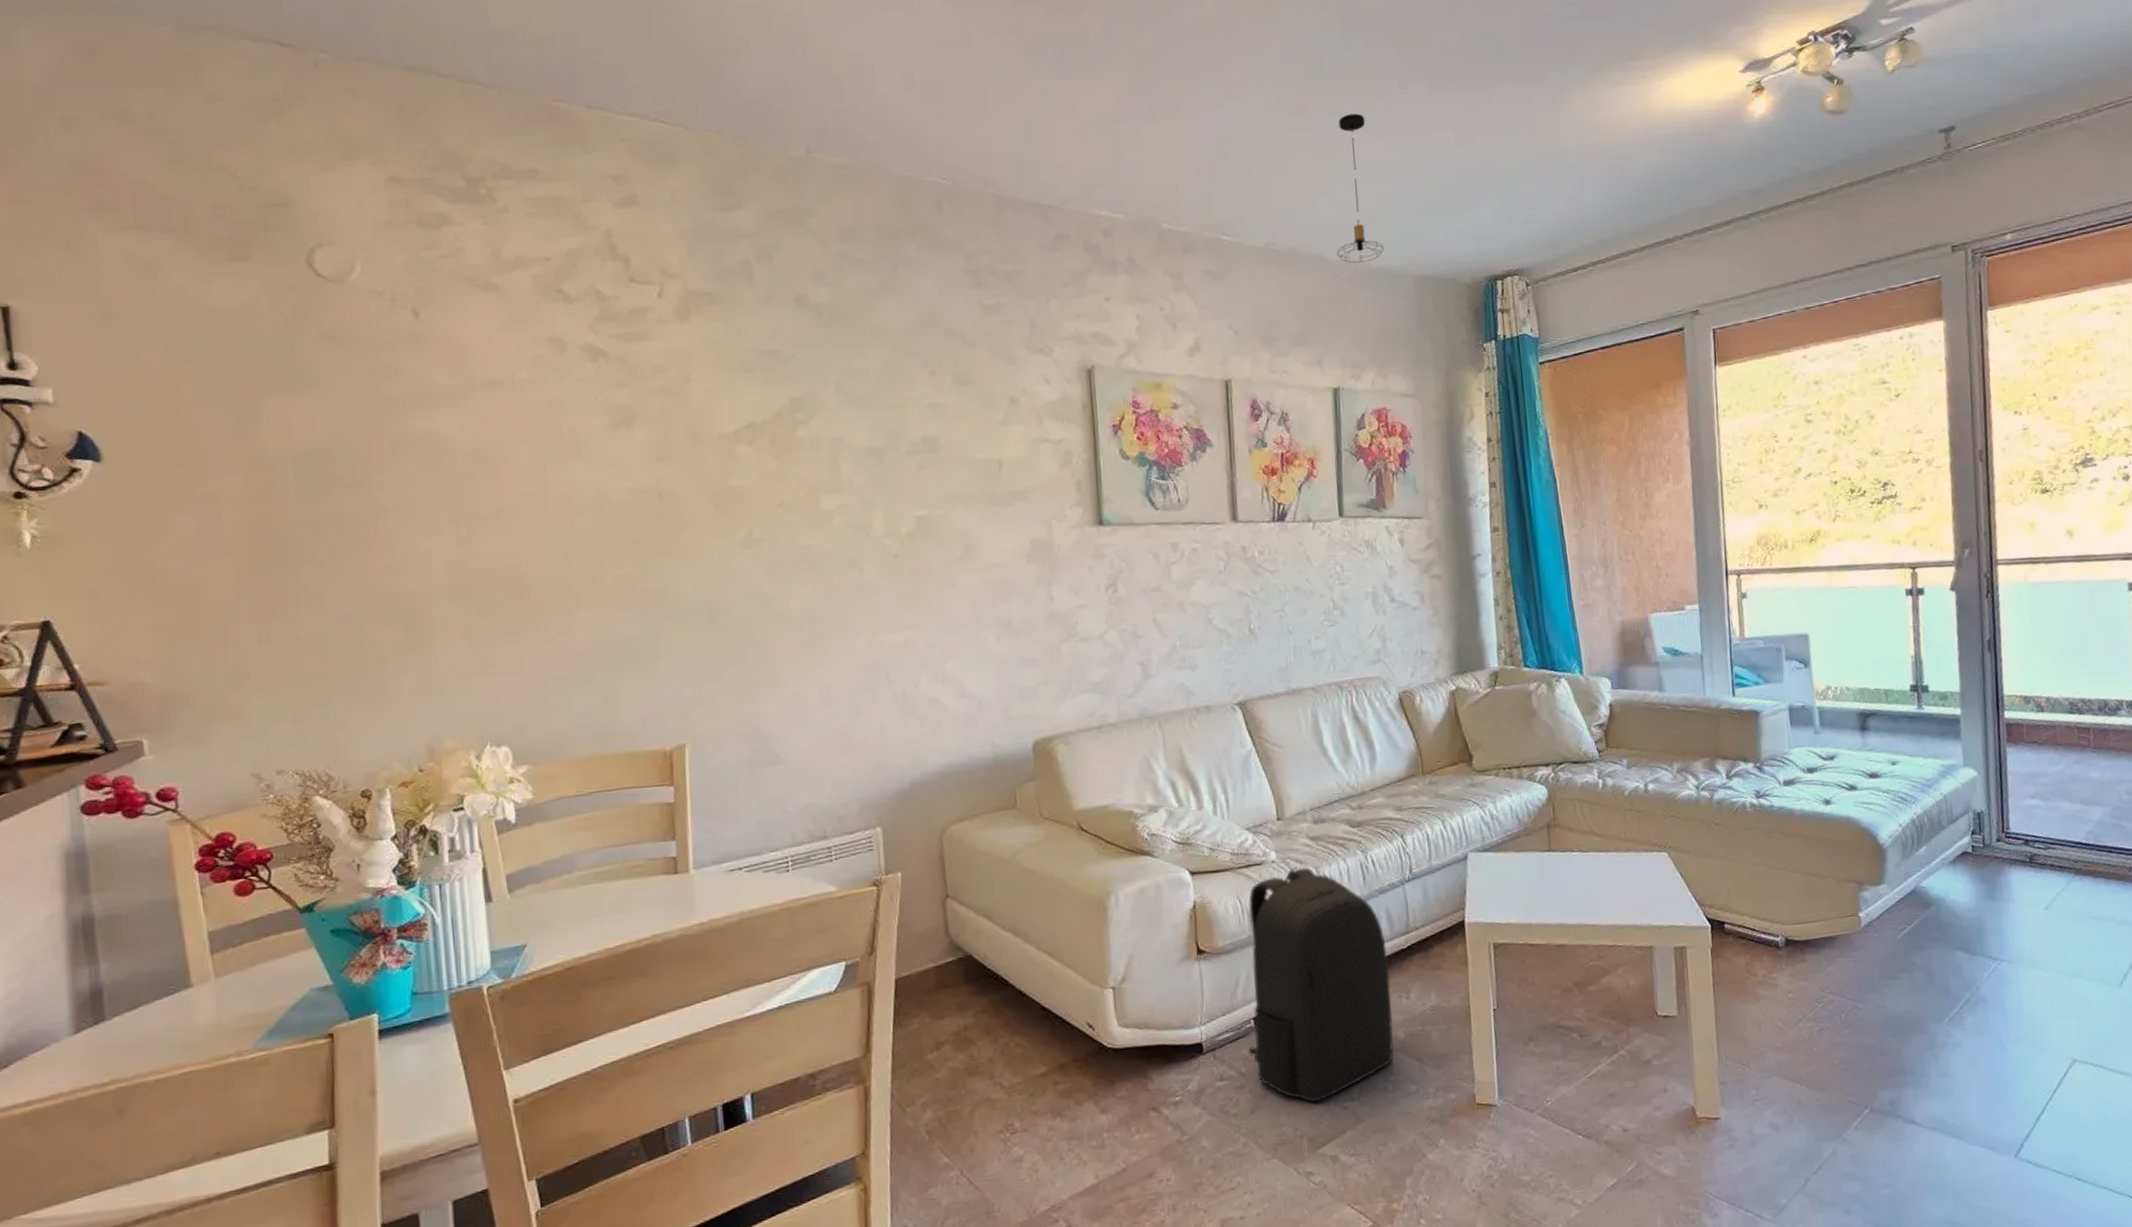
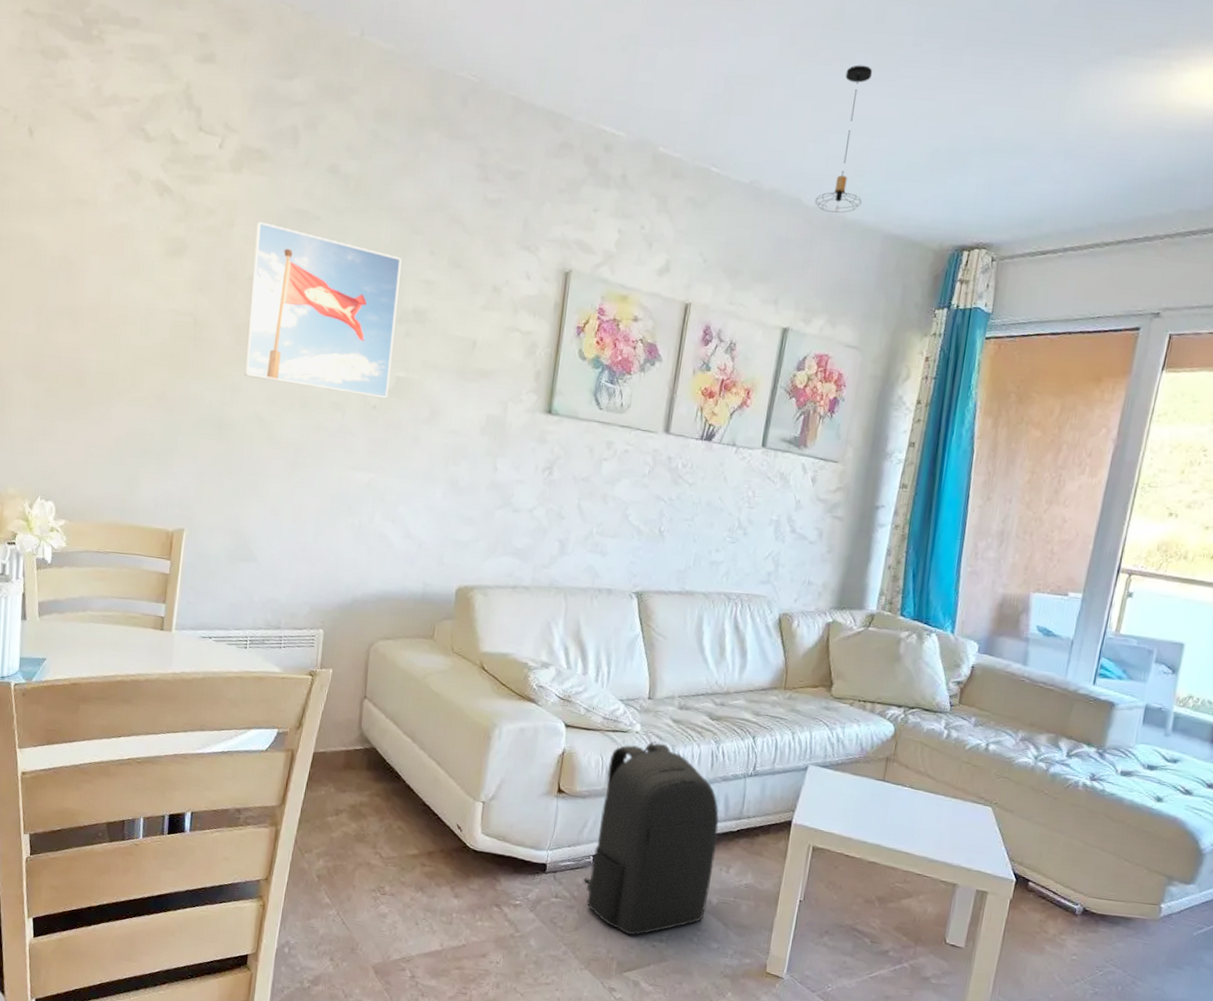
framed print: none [719,371,911,549] -> present [244,221,402,399]

